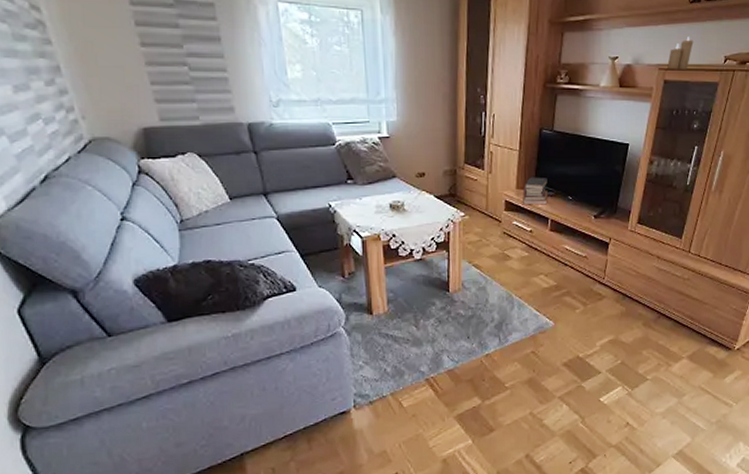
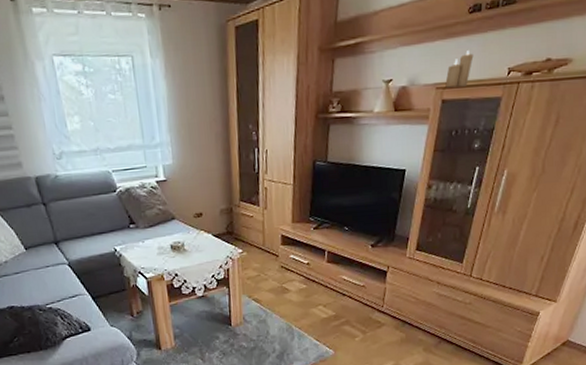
books: present [523,177,548,205] -> none [298,209,324,239]

